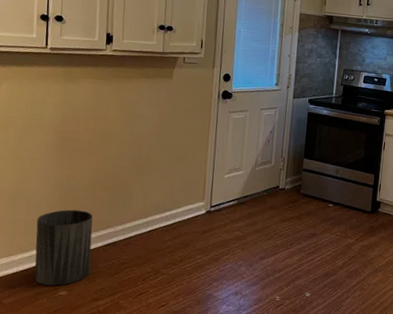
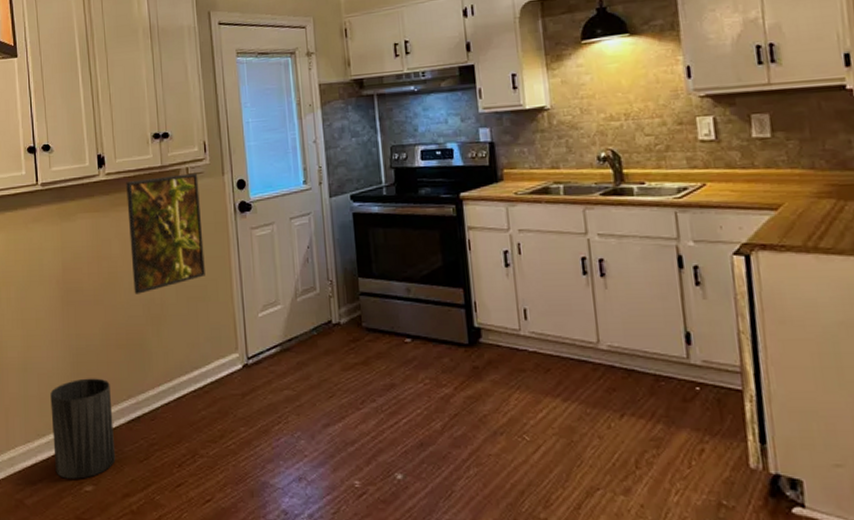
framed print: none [124,59,193,150] -> present [126,173,205,294]

